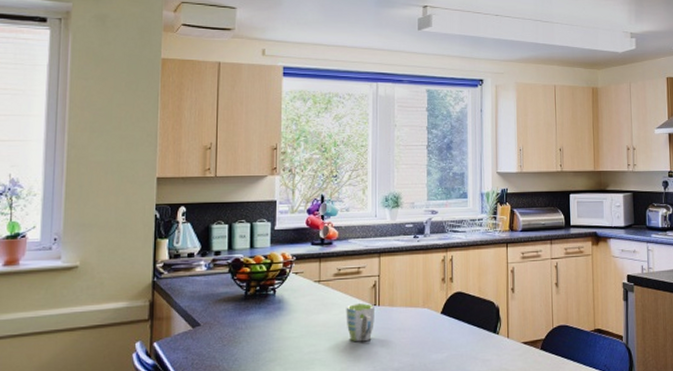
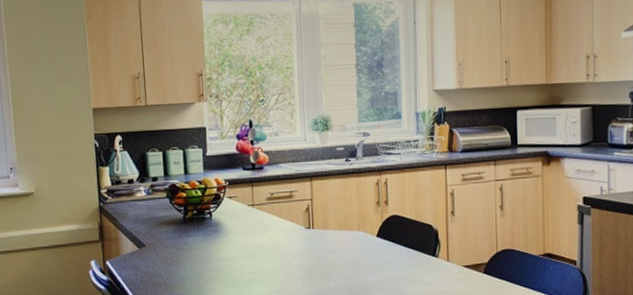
mug: present [346,303,374,342] -> none [280,226,309,263]

